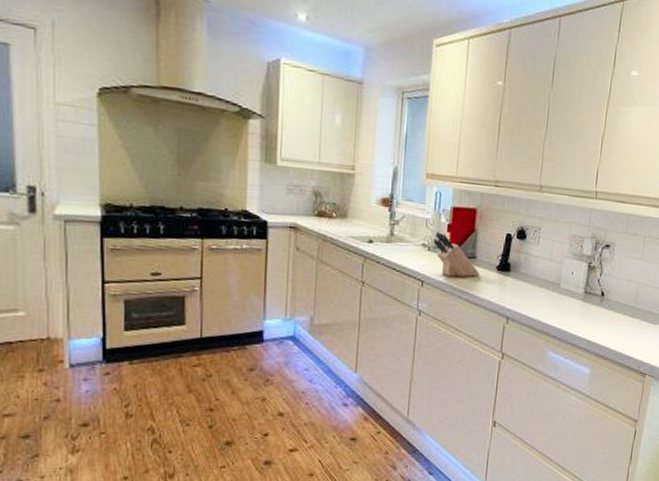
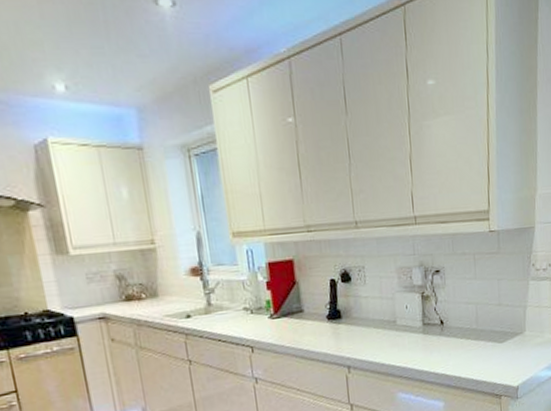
knife block: present [433,232,480,277] -> none [254,292,311,337]

